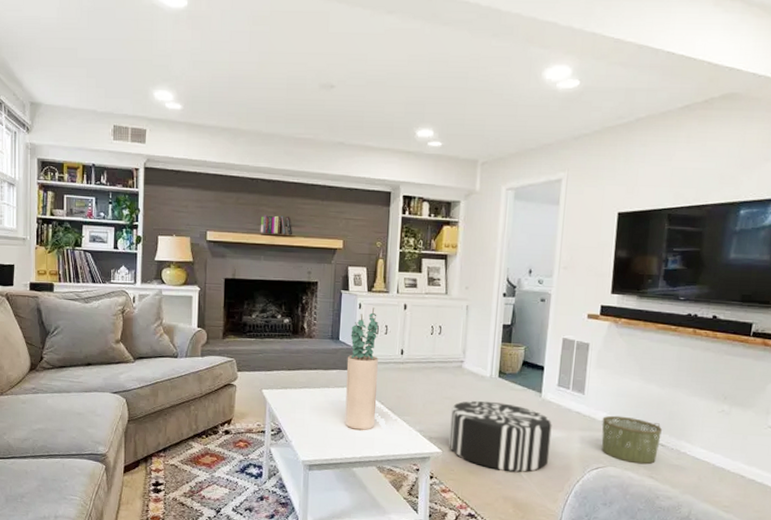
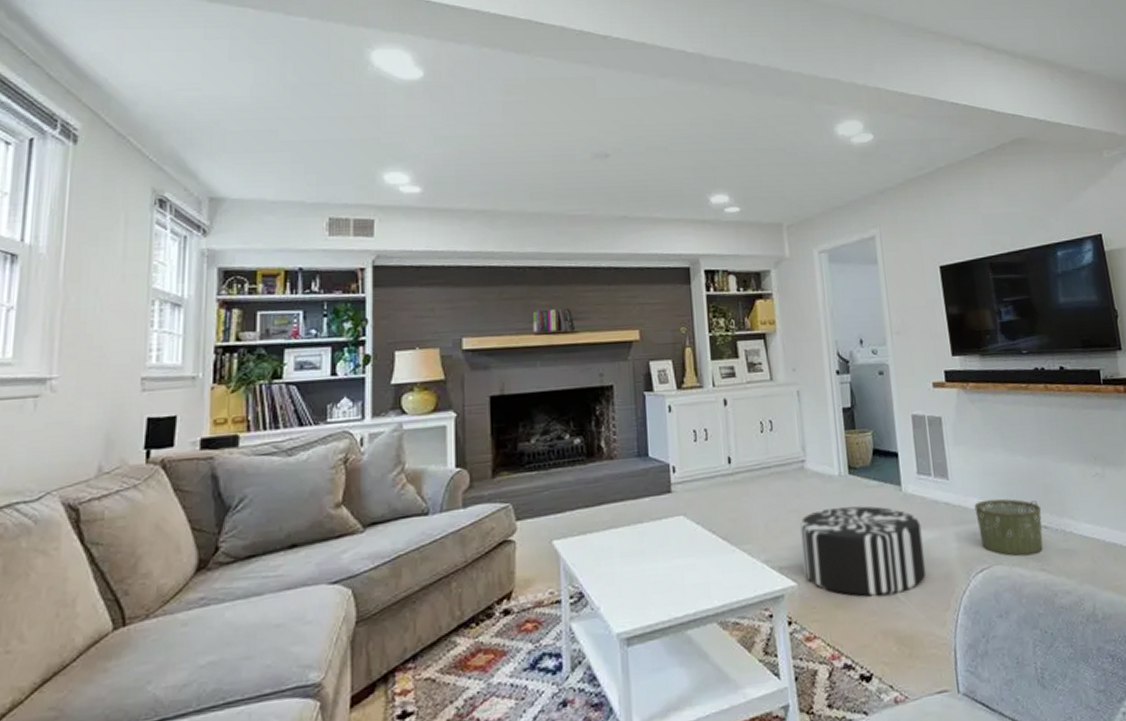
vase: present [344,307,379,430] -> none [661,408,709,575]

